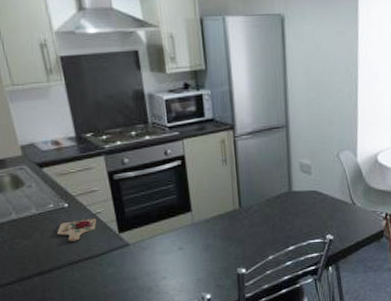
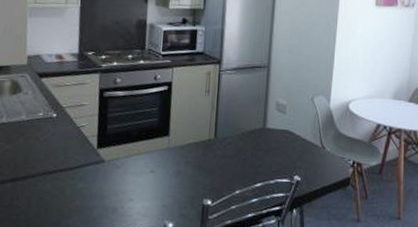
cutting board: present [57,217,96,242] -> none [40,129,79,151]

